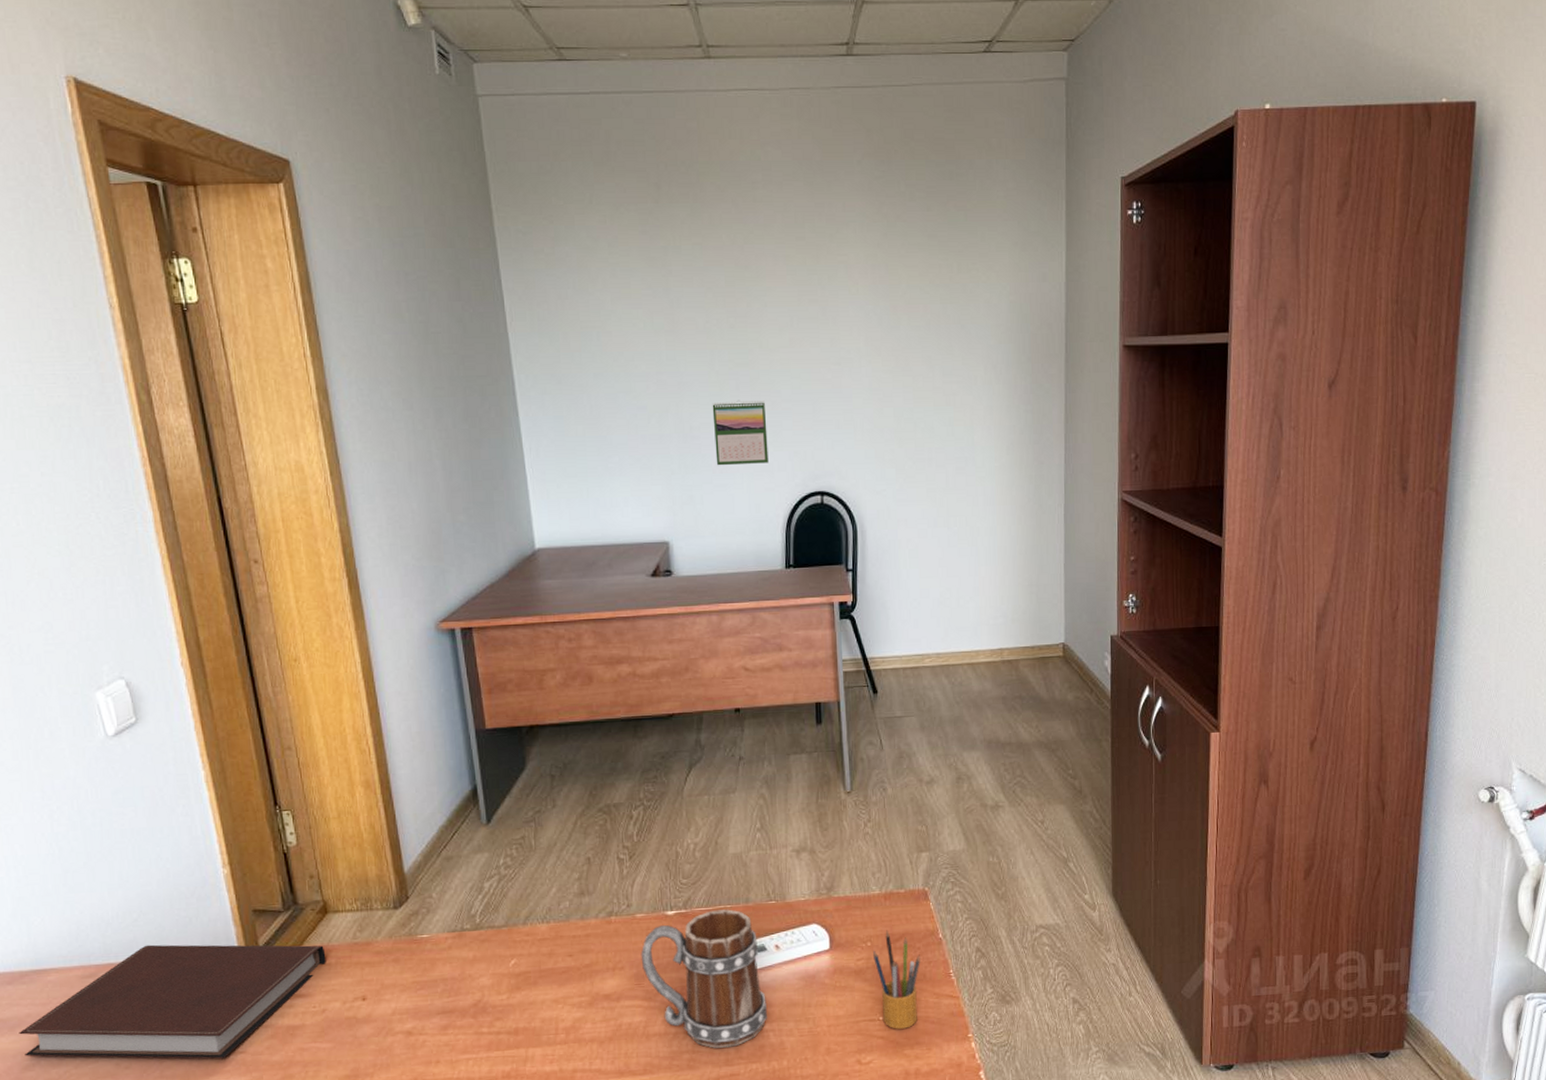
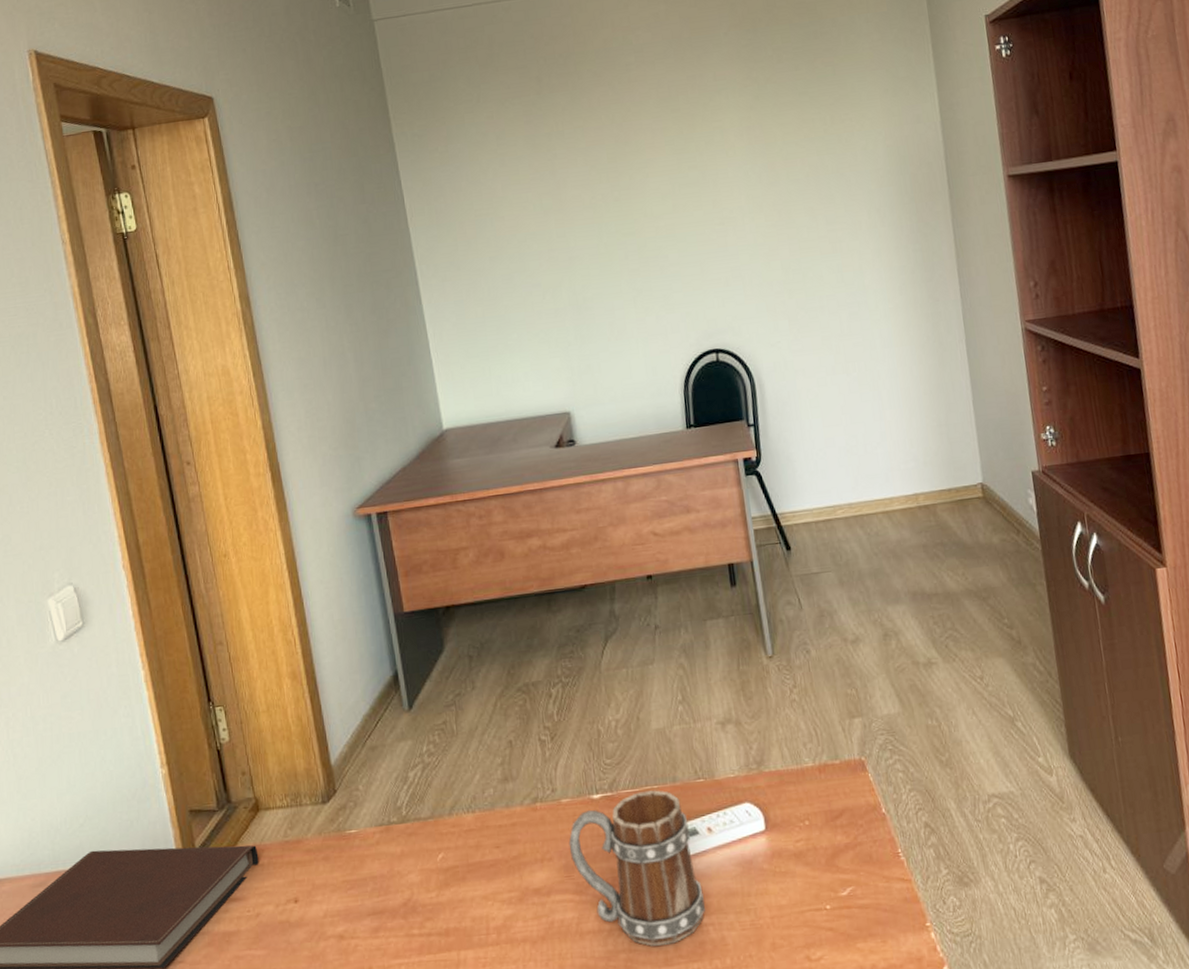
calendar: present [712,400,769,466] -> none [603,266,662,334]
pencil box: present [872,930,920,1029] -> none [812,806,868,919]

